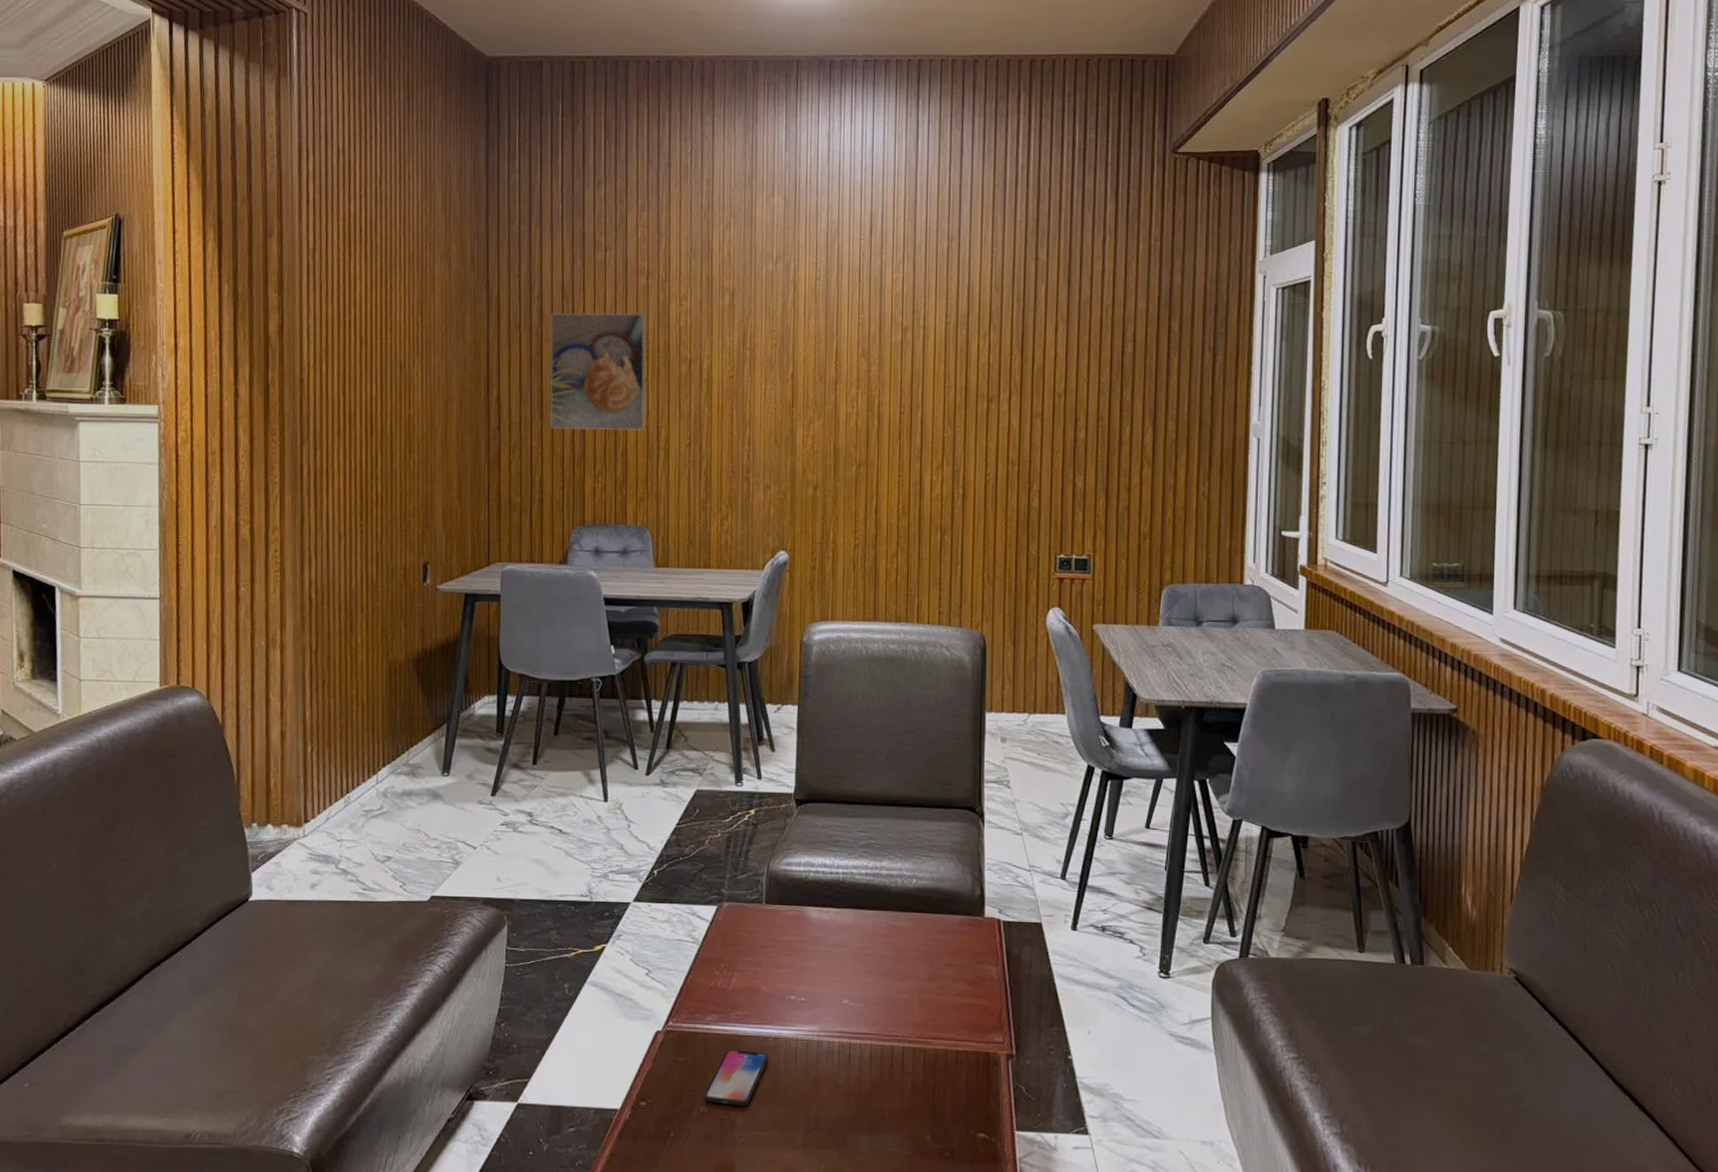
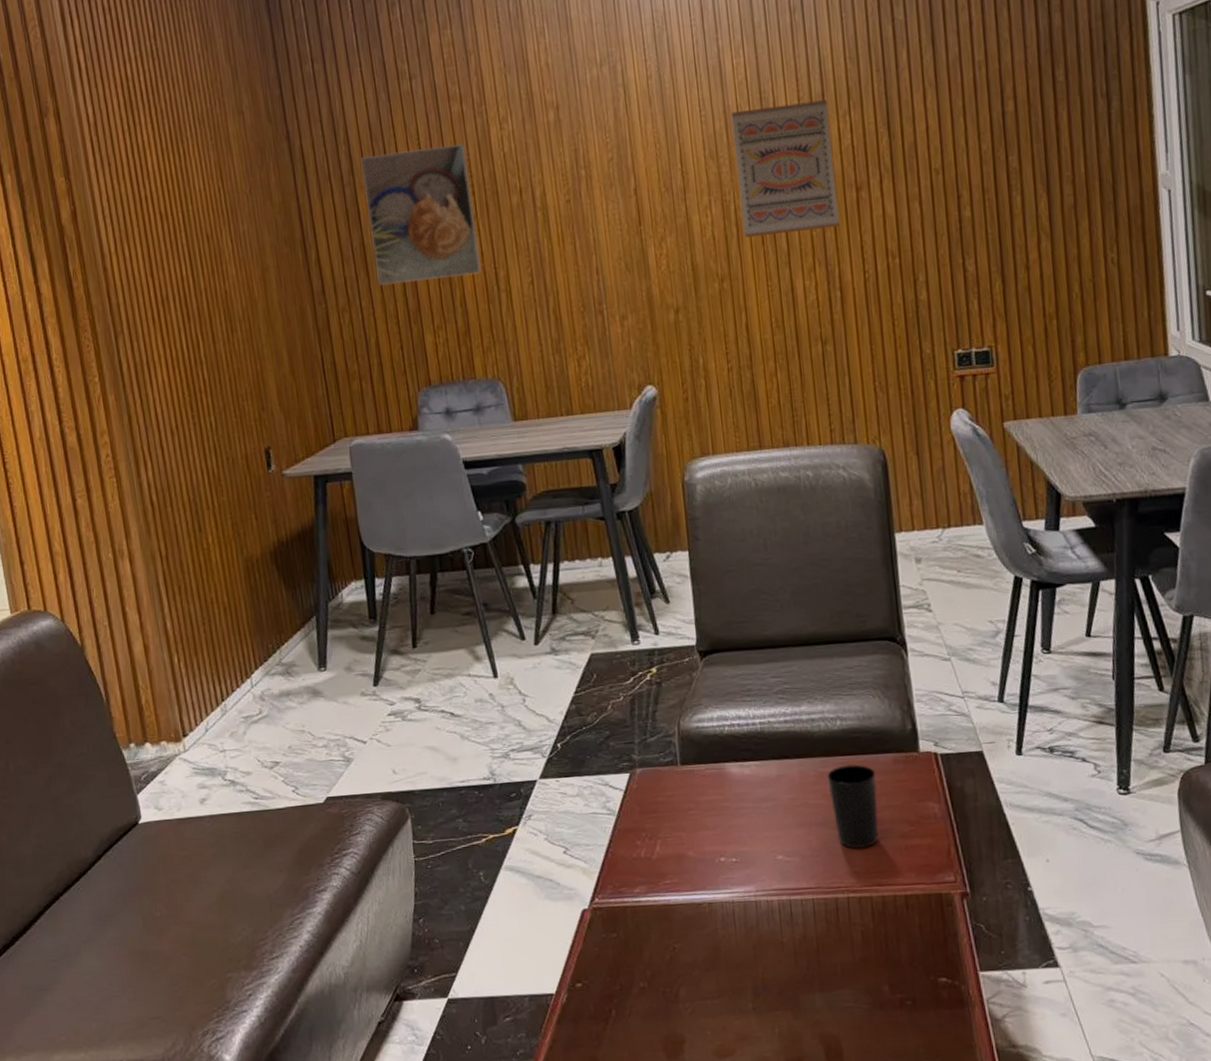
smartphone: present [704,1050,769,1106] -> none [642,919,706,977]
wall art: none [884,318,972,432] -> present [731,100,841,238]
cup: none [898,920,943,1002] -> present [827,763,879,849]

